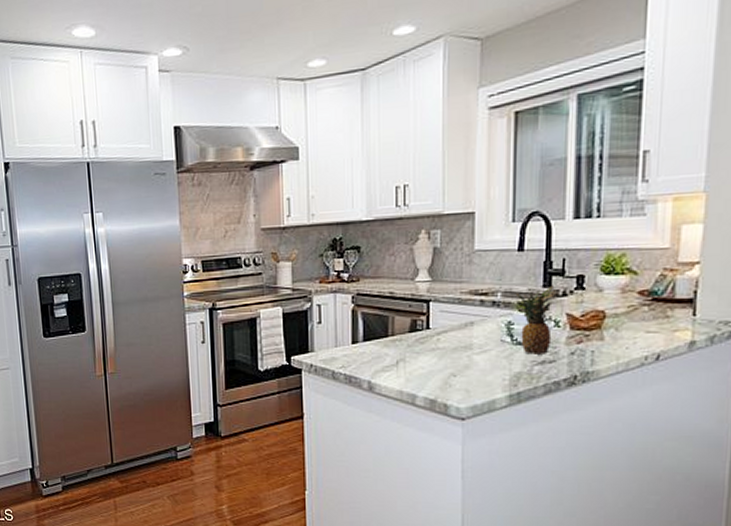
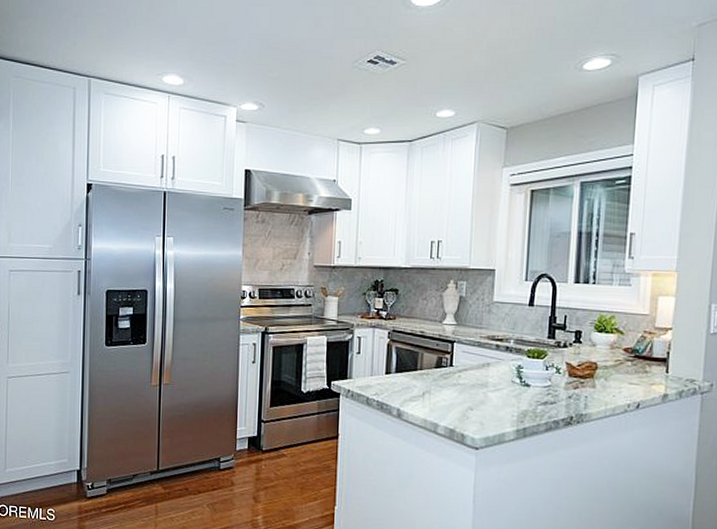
fruit: present [515,285,558,355] -> none [524,337,560,396]

